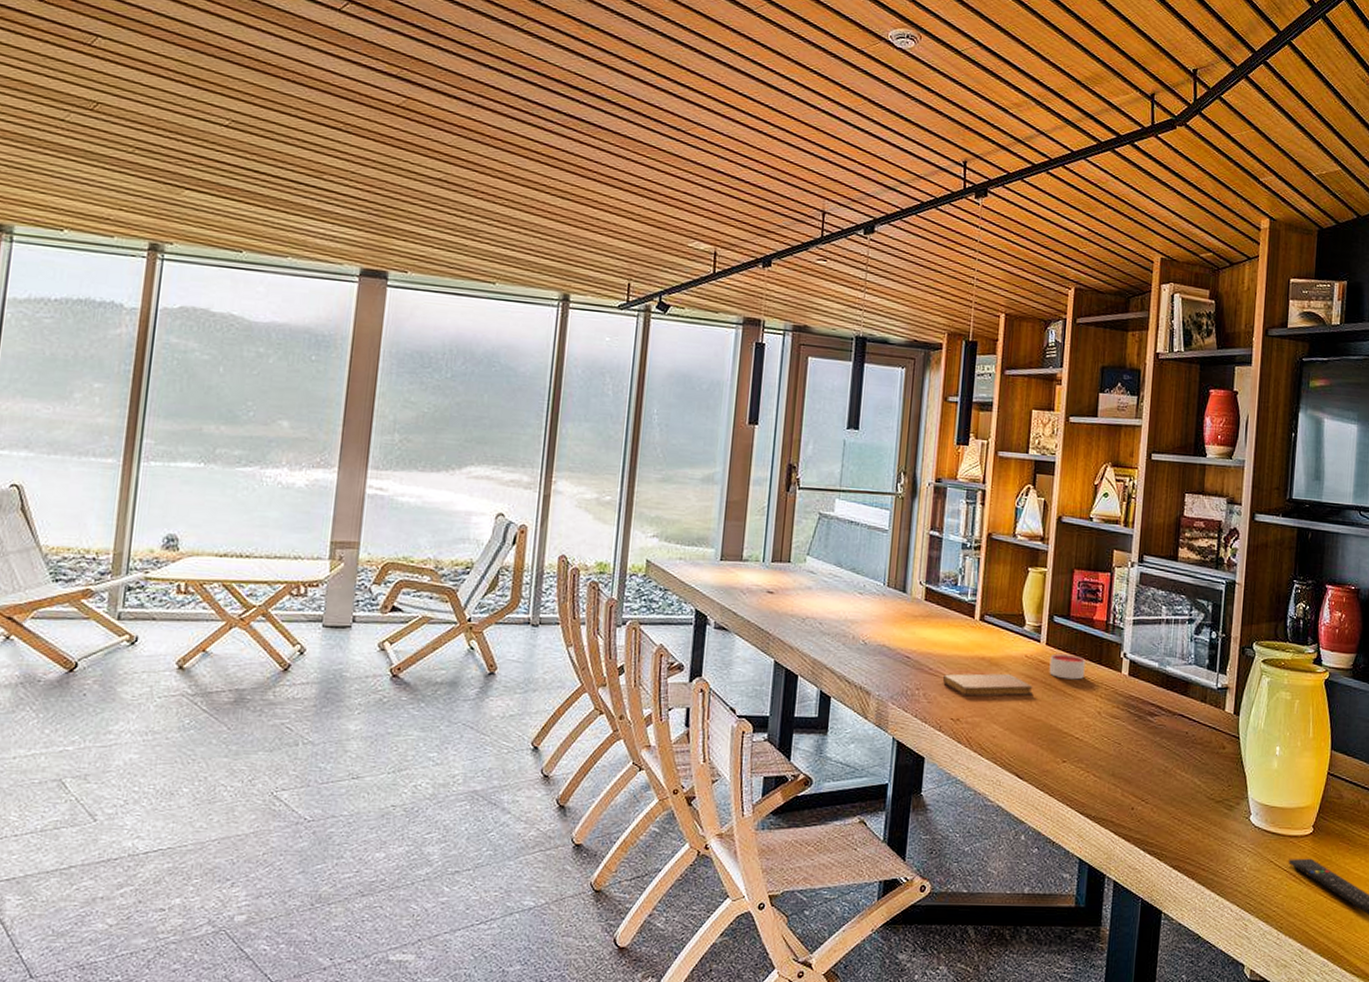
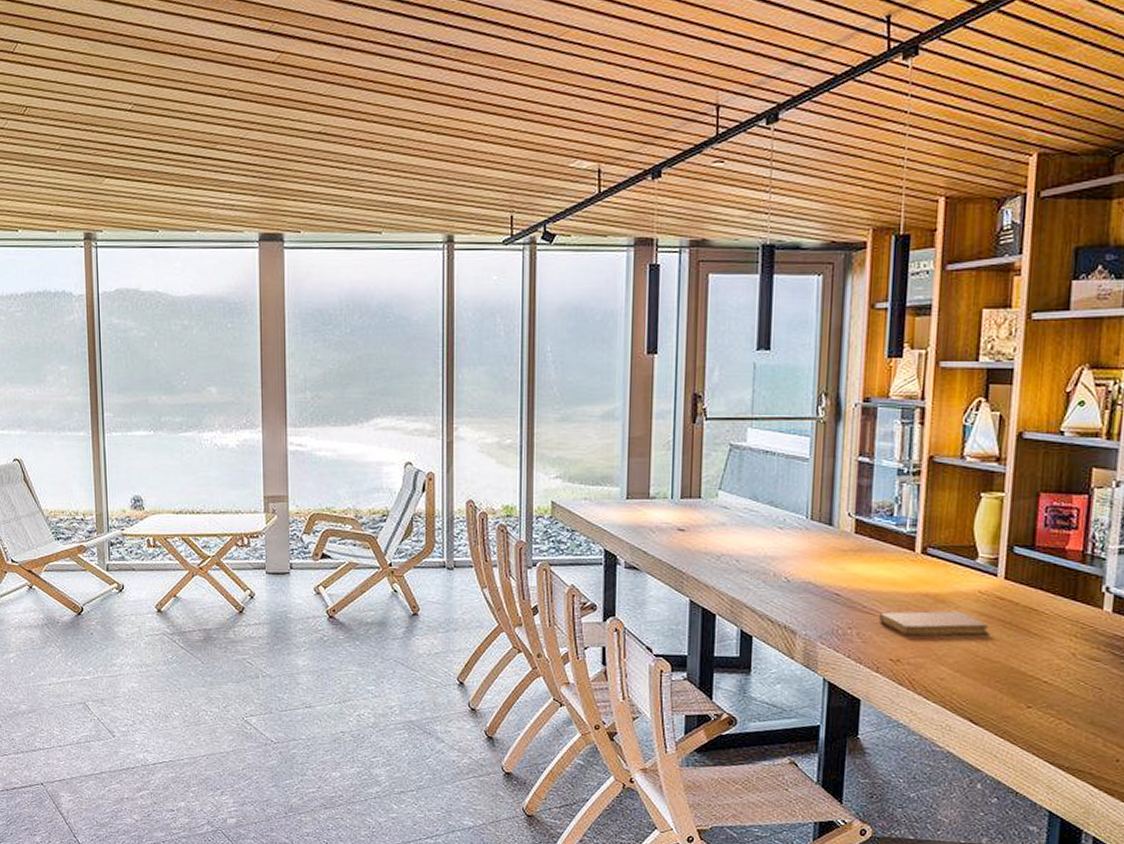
candle: present [1049,653,1086,680] -> none [1009,588,1056,618]

